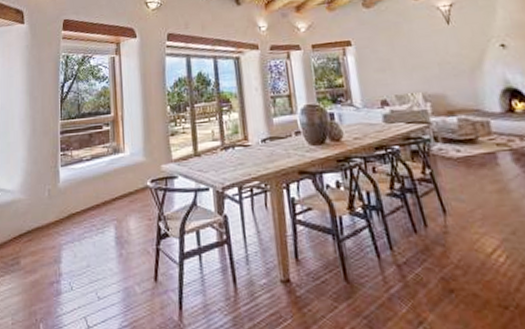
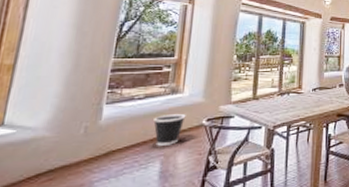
wastebasket: none [102,174,131,210] -> present [153,113,186,146]

